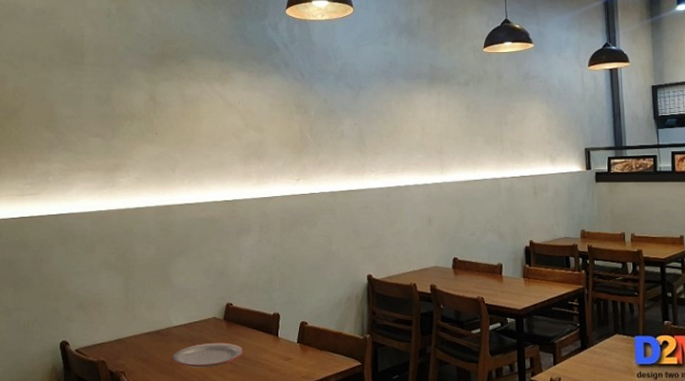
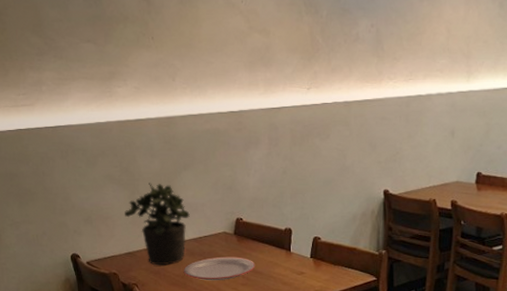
potted plant: none [118,269,181,353] -> present [125,183,190,266]

